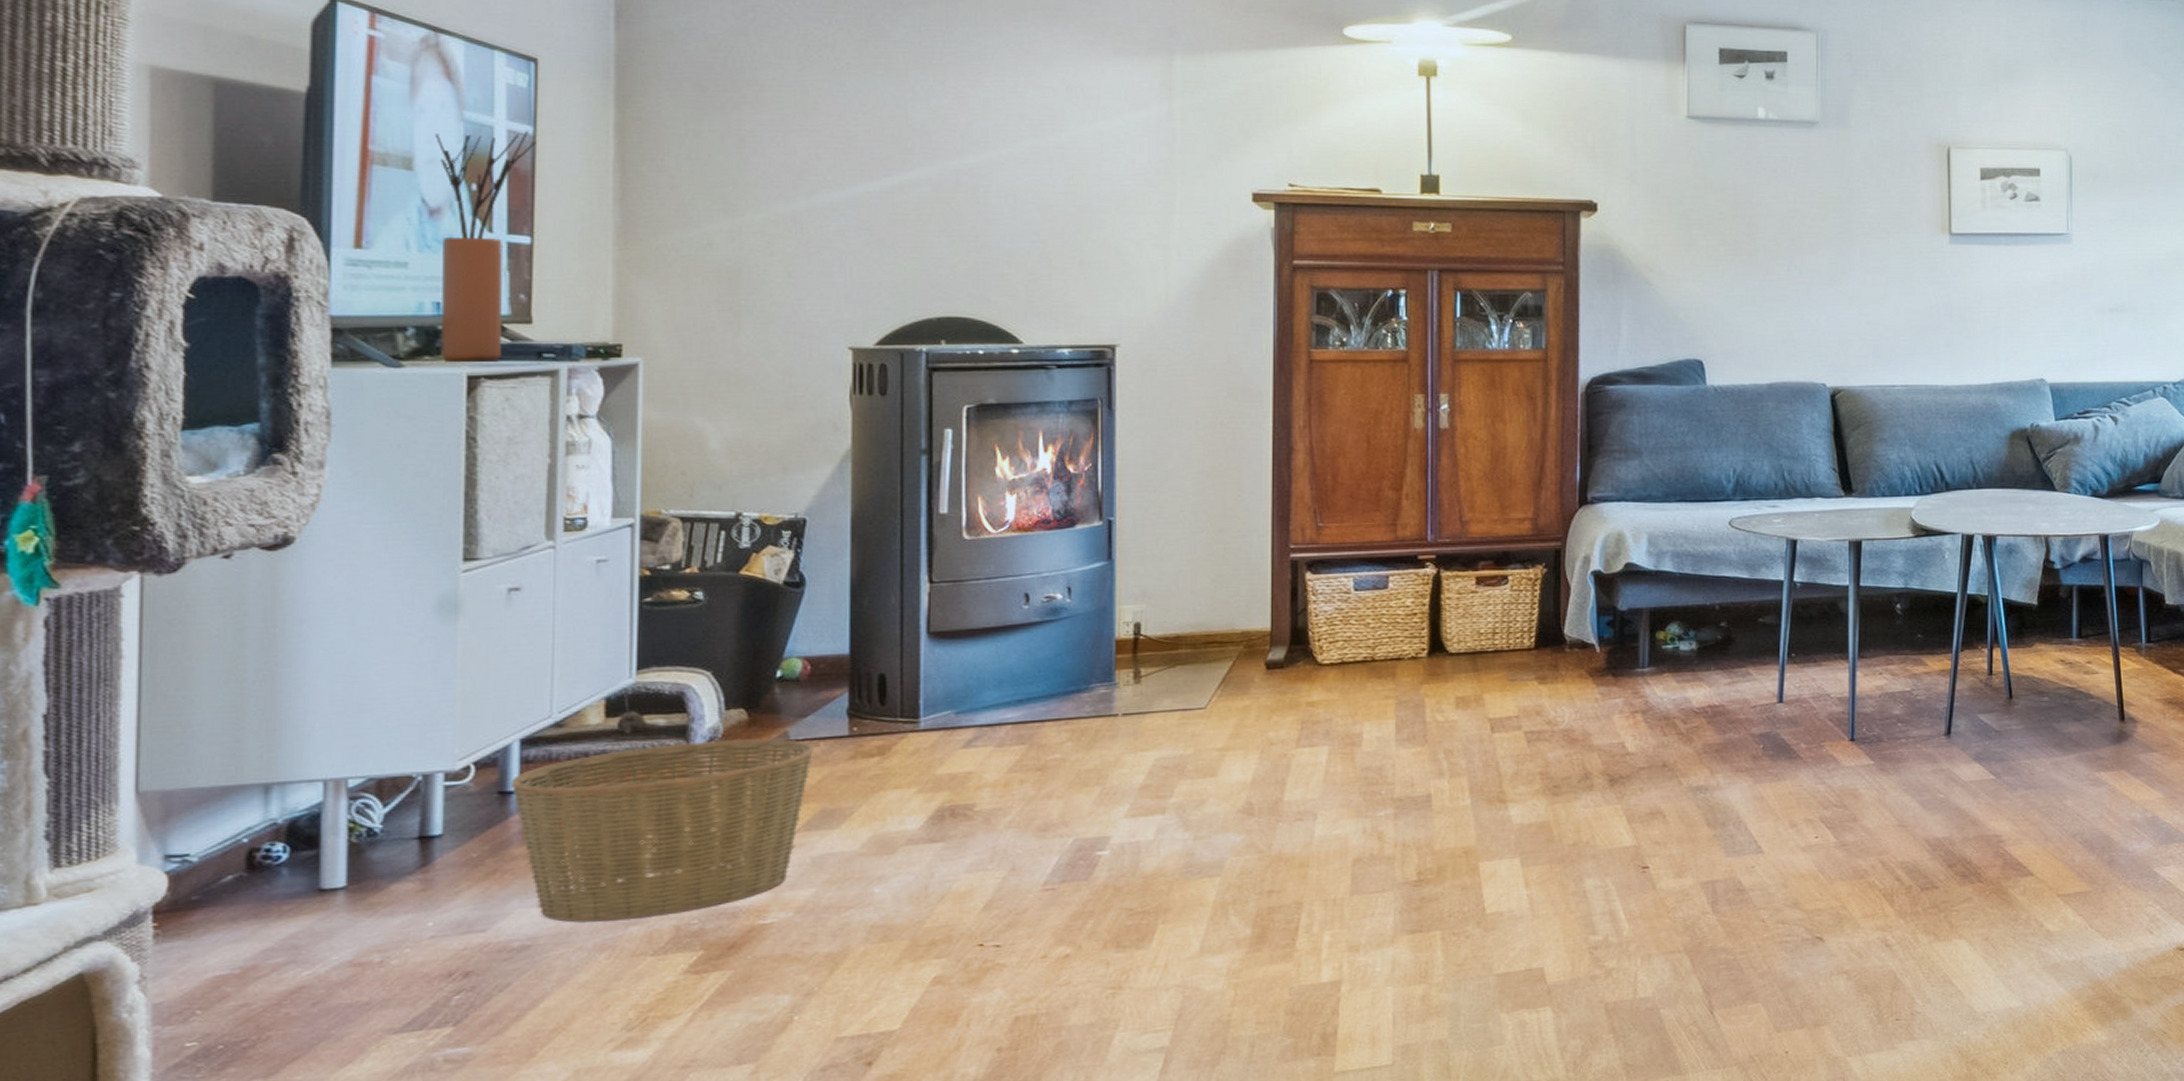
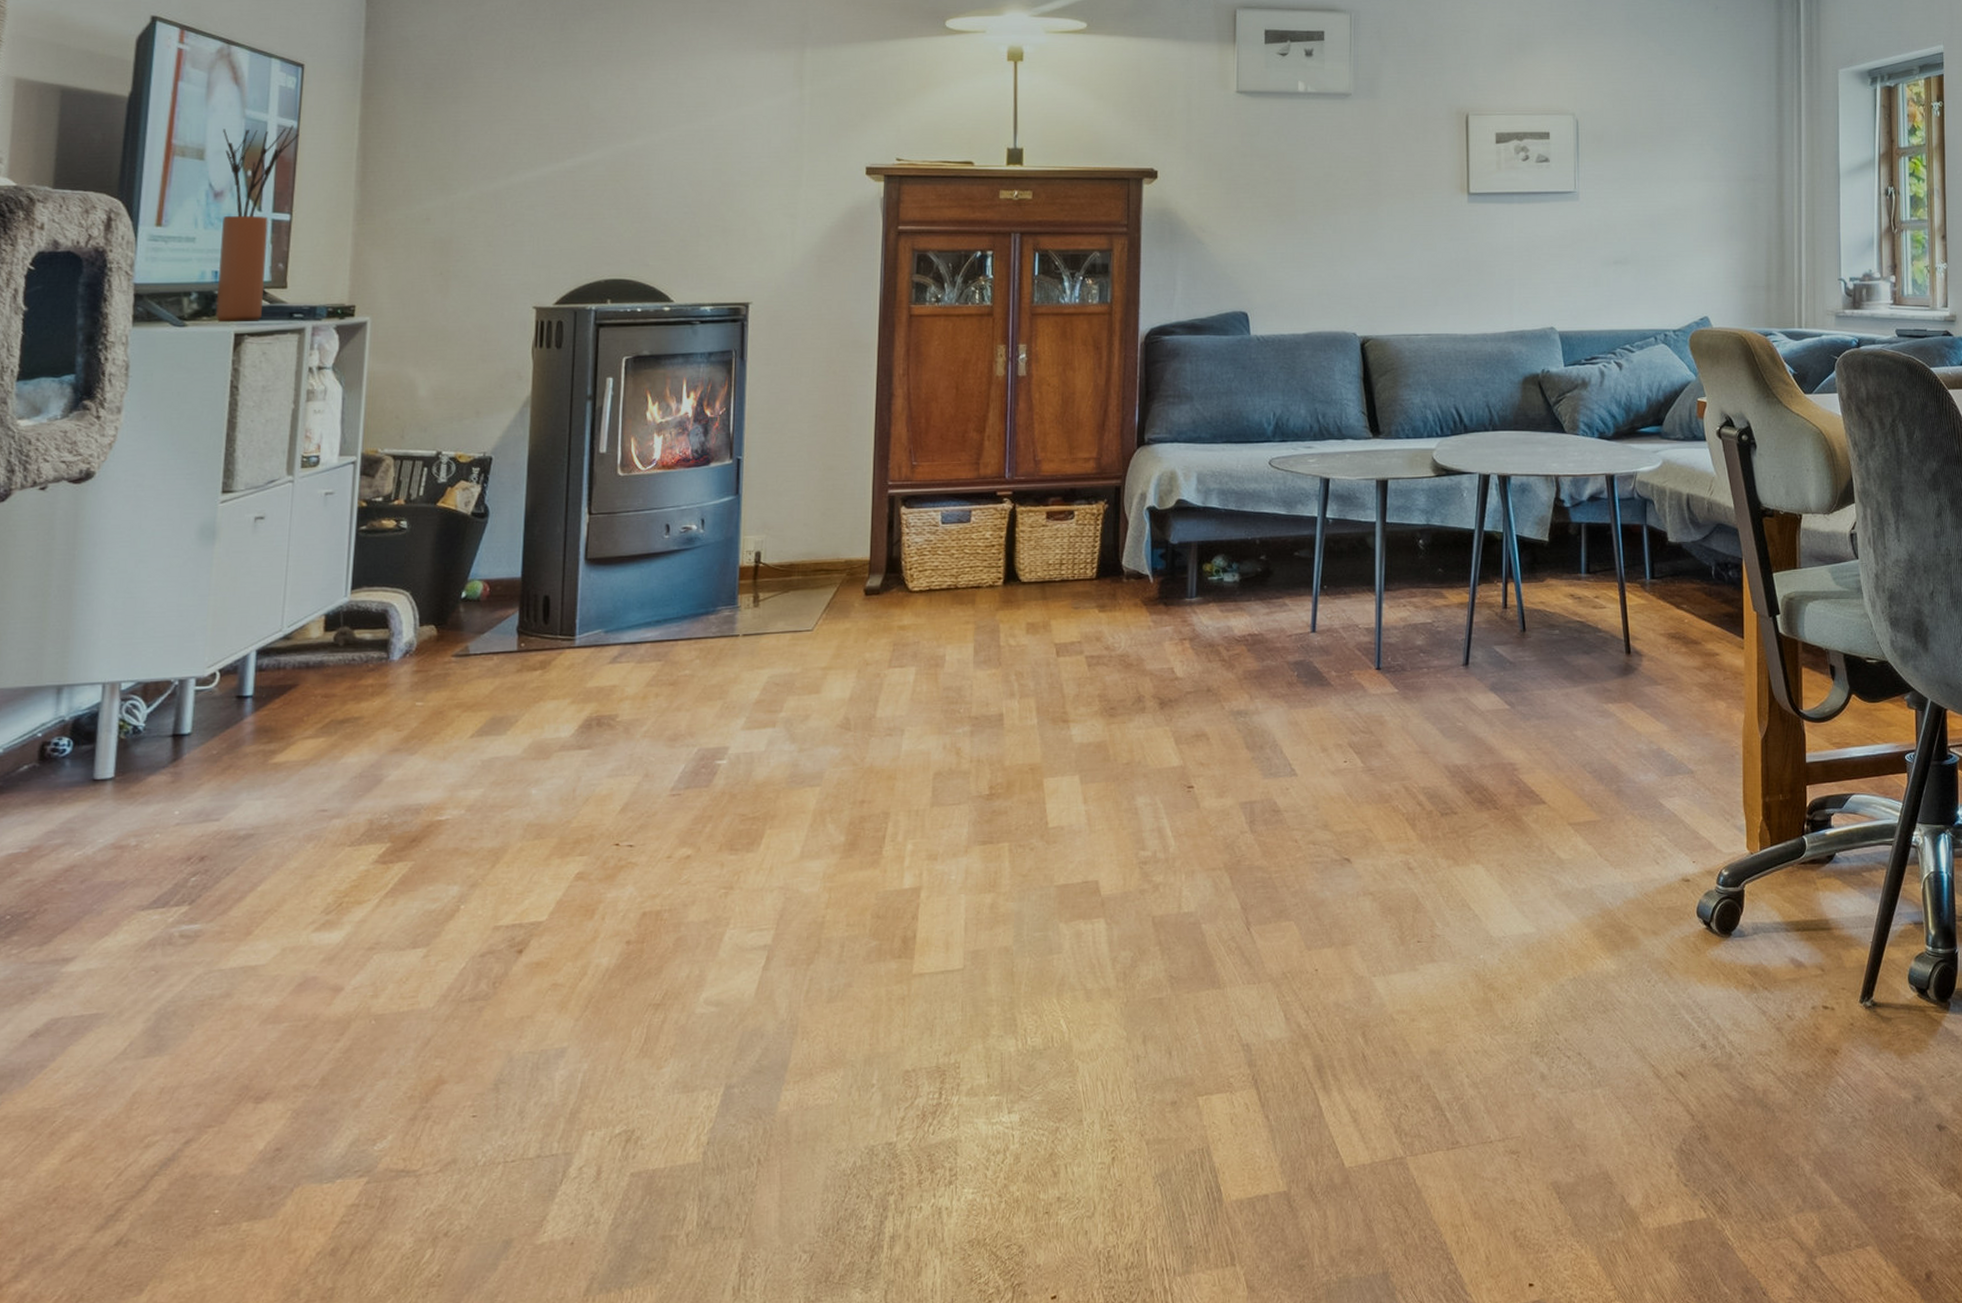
basket: present [511,739,815,922] -> none [246,653,489,814]

